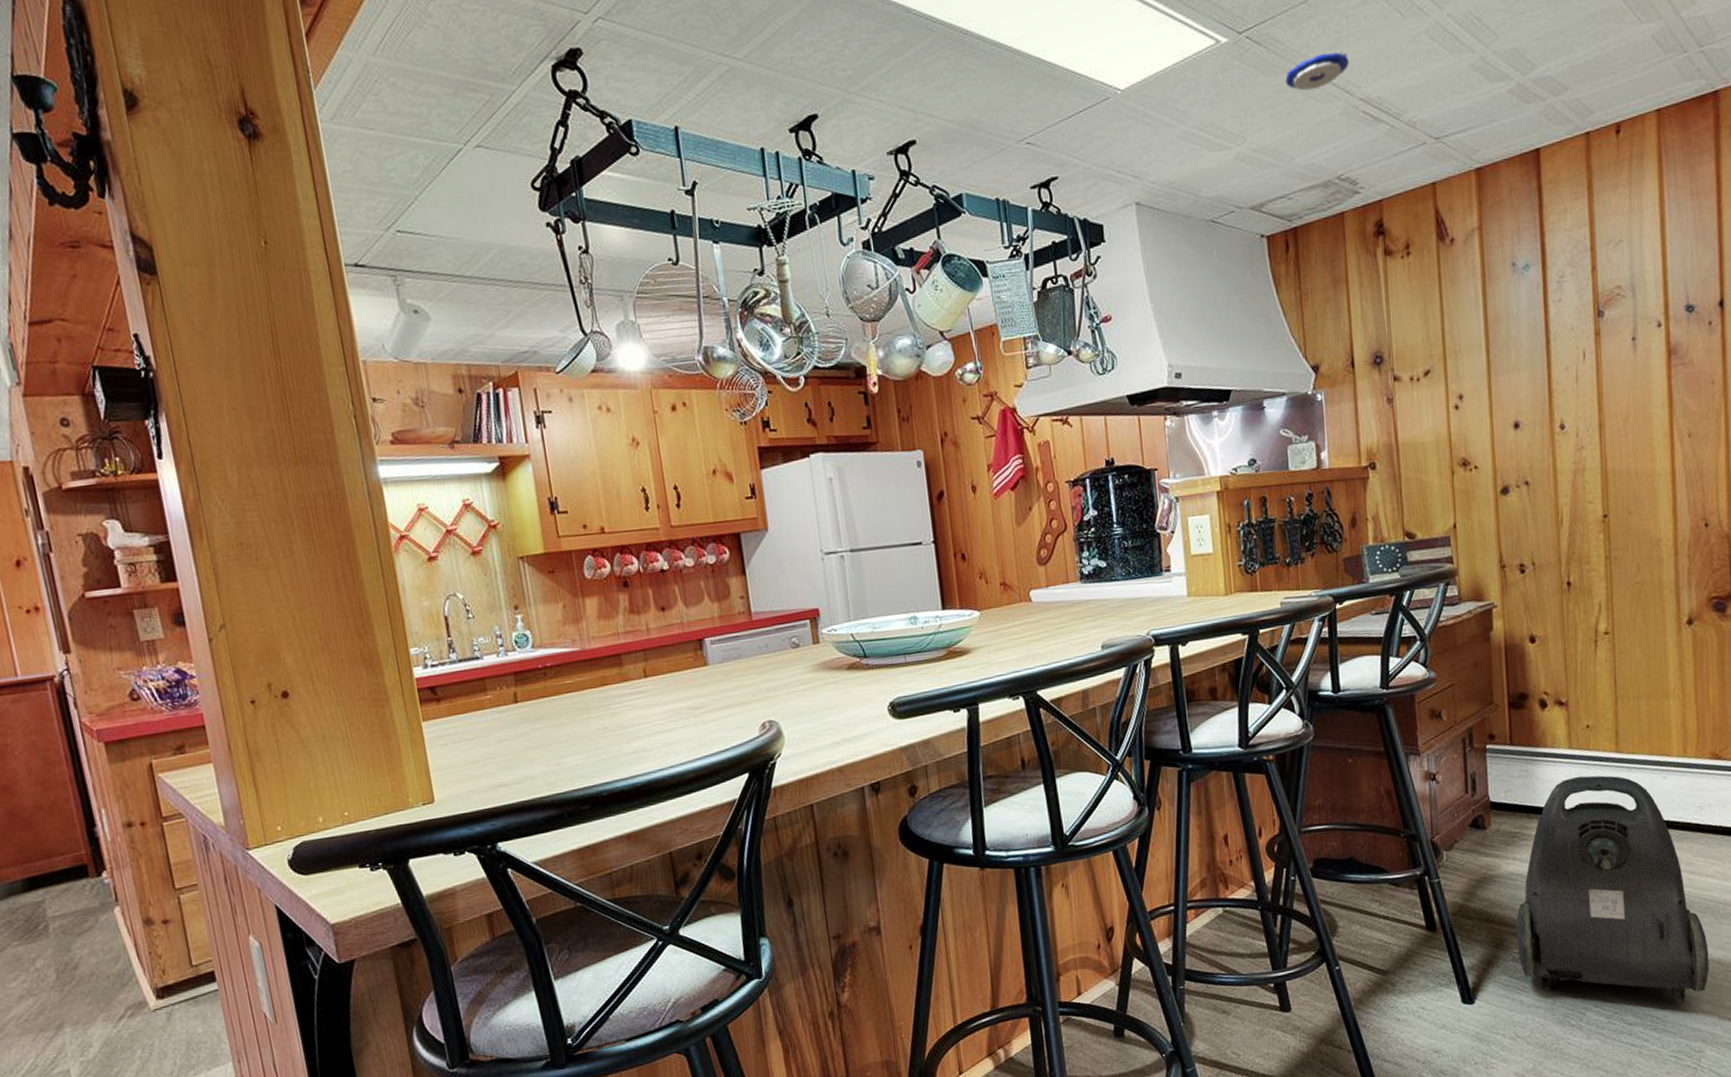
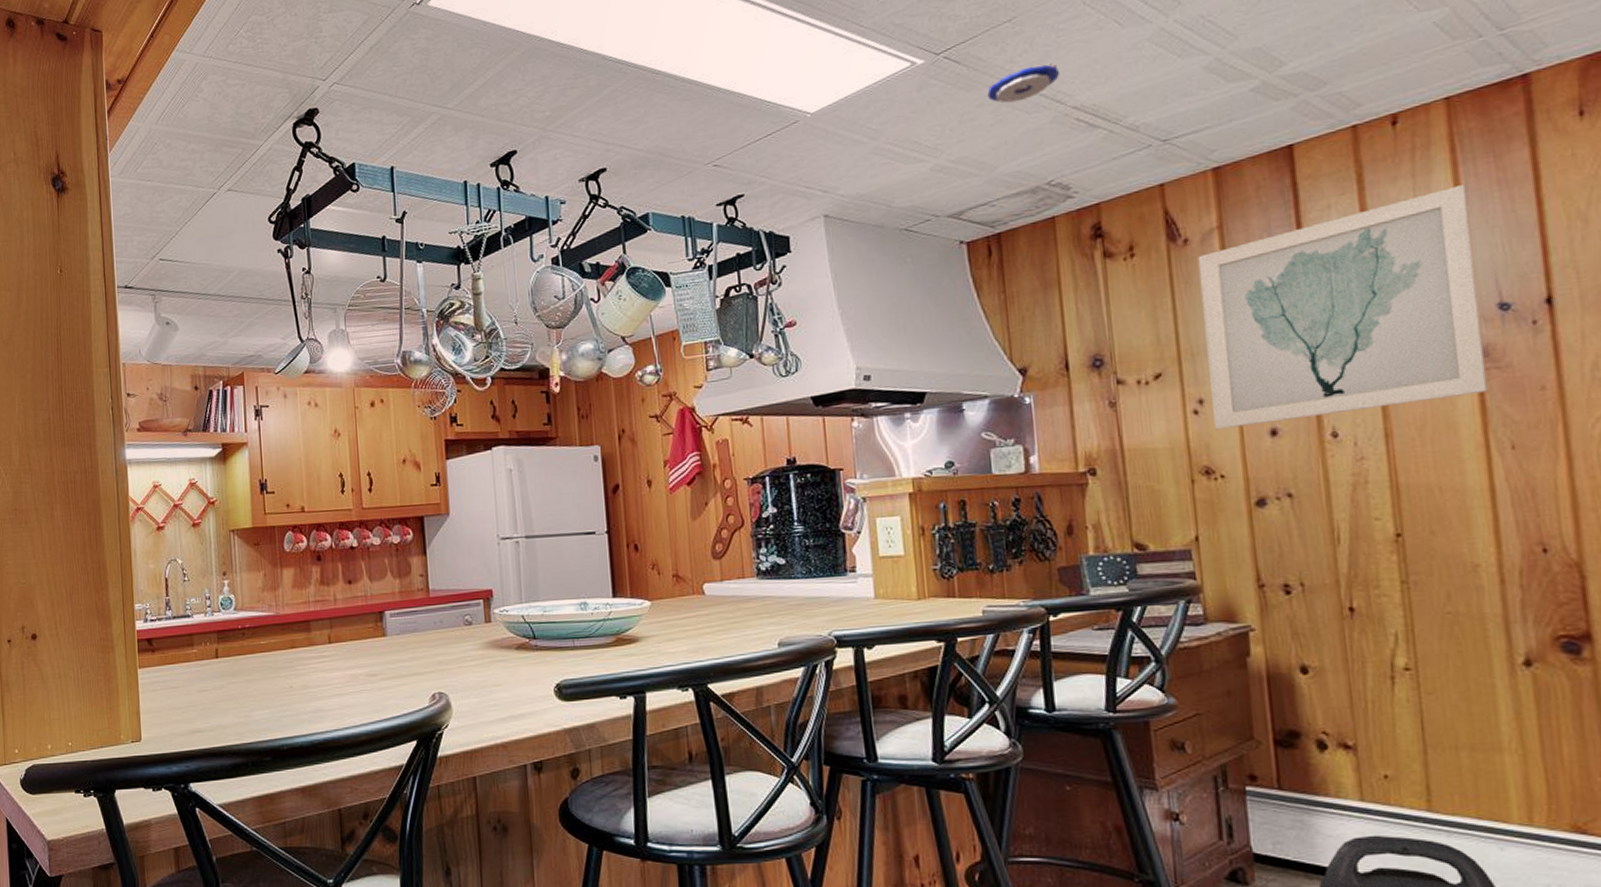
wall art: none [1461,193,1675,424] -> present [1198,183,1488,430]

